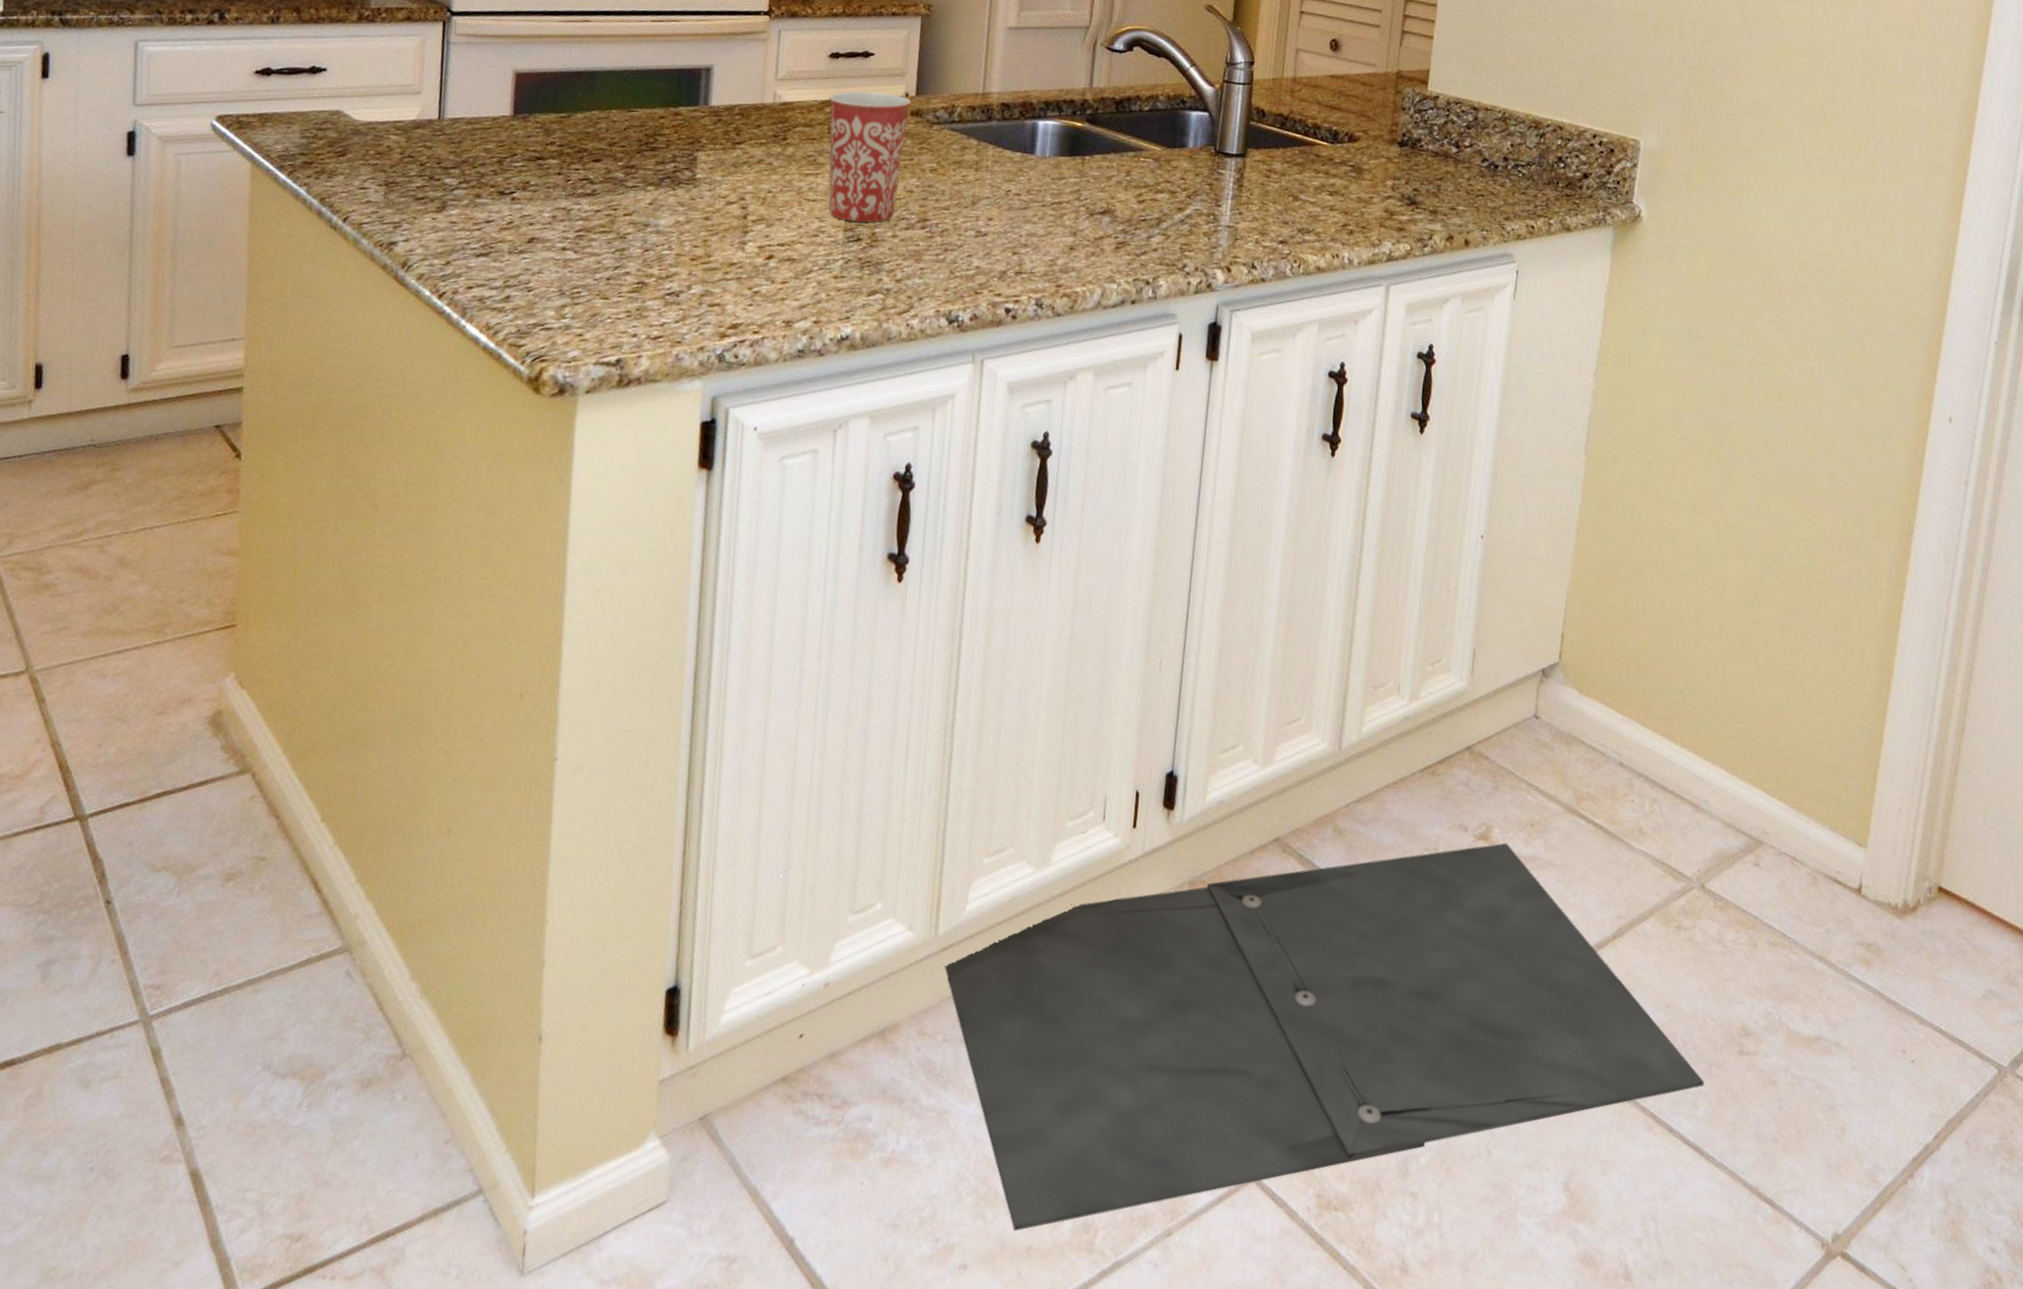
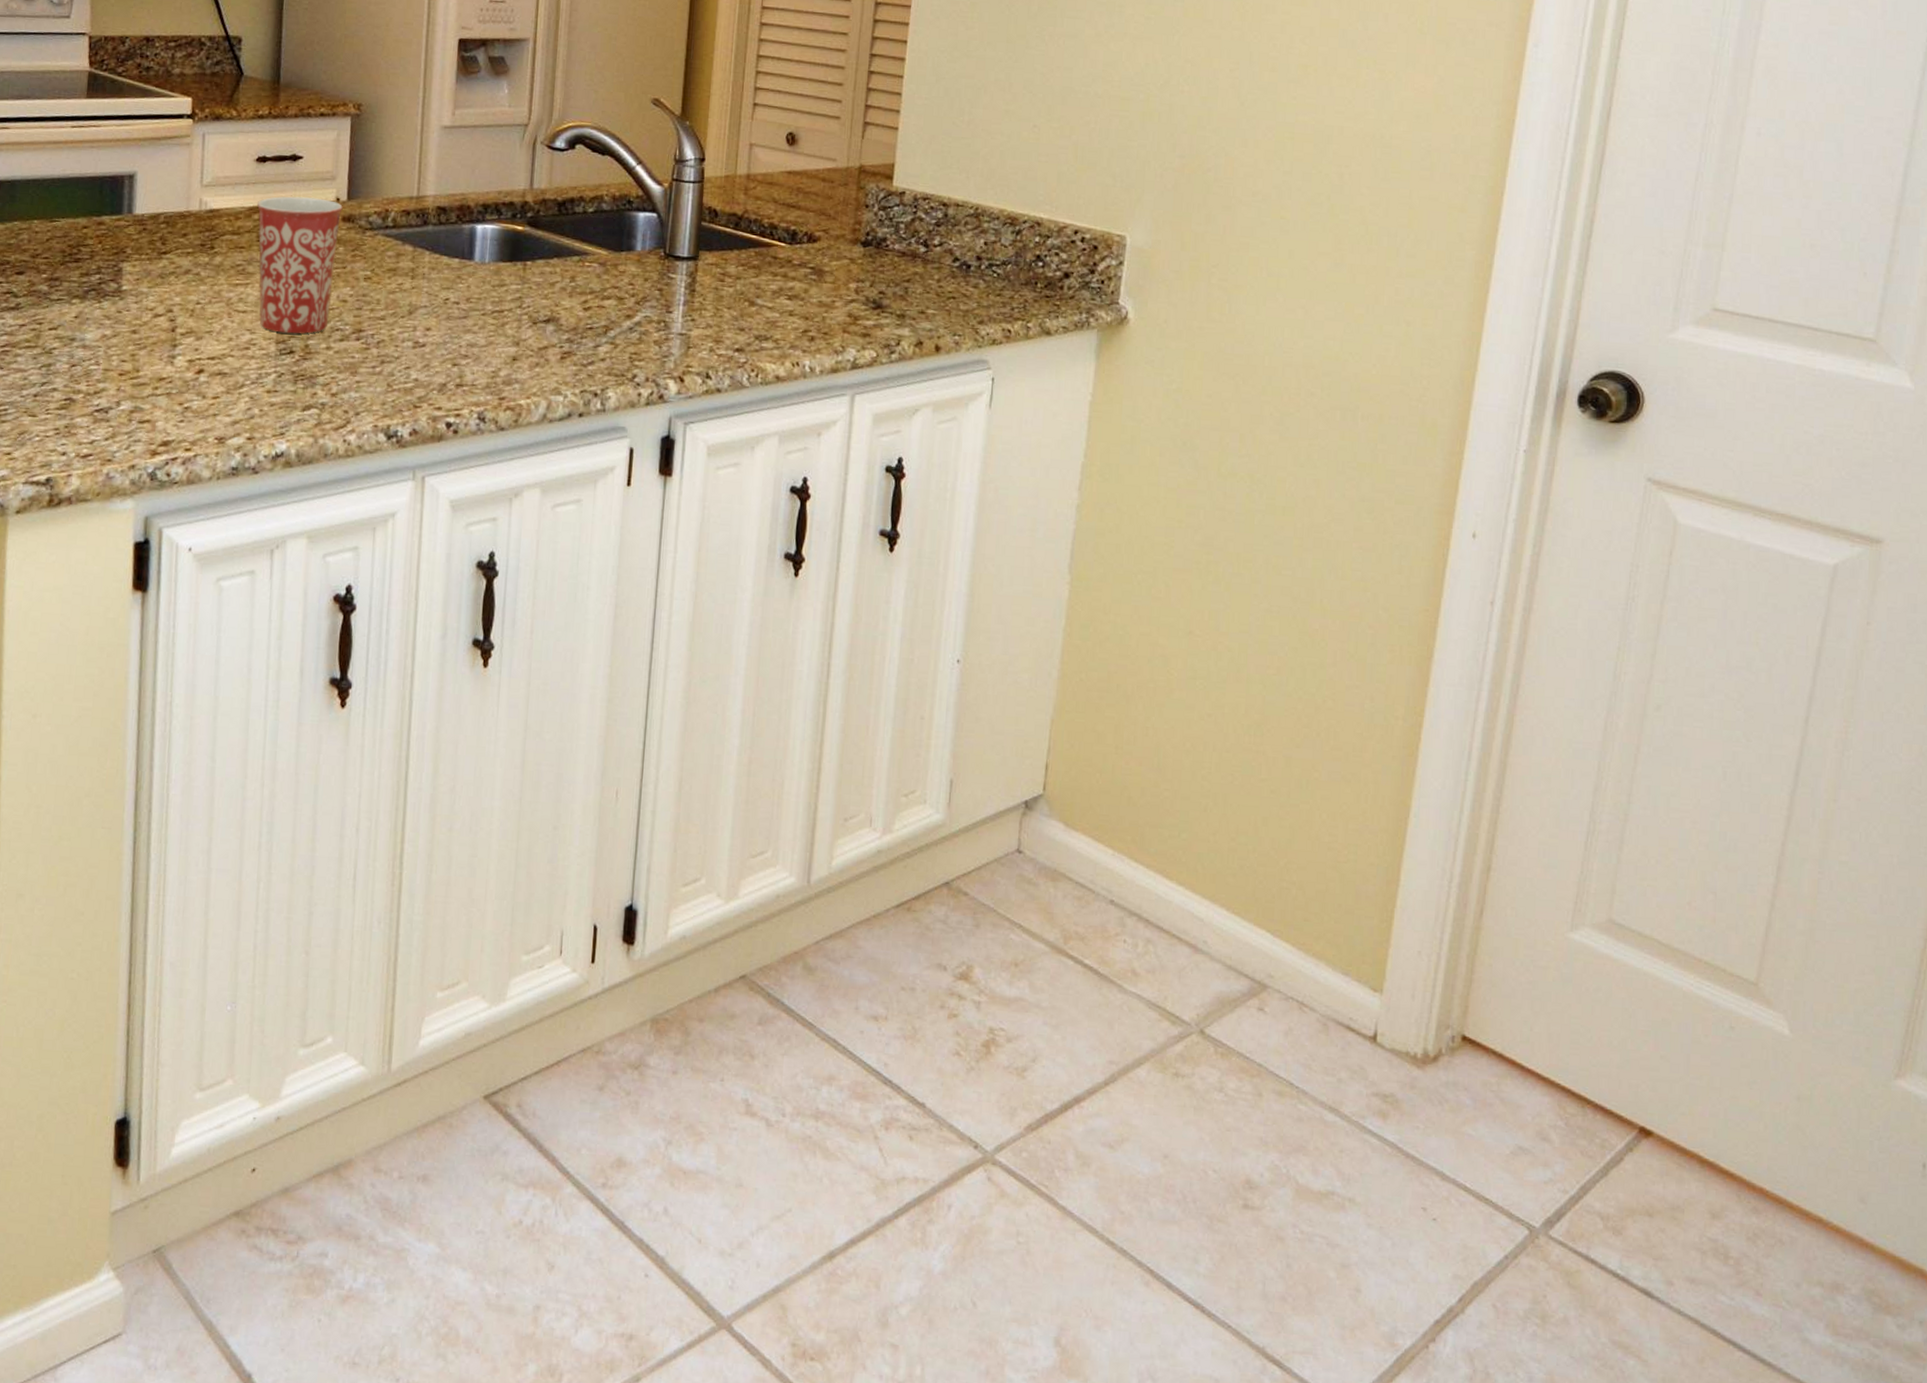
door mat: present [944,842,1705,1232] -> none [398,983,1206,1373]

